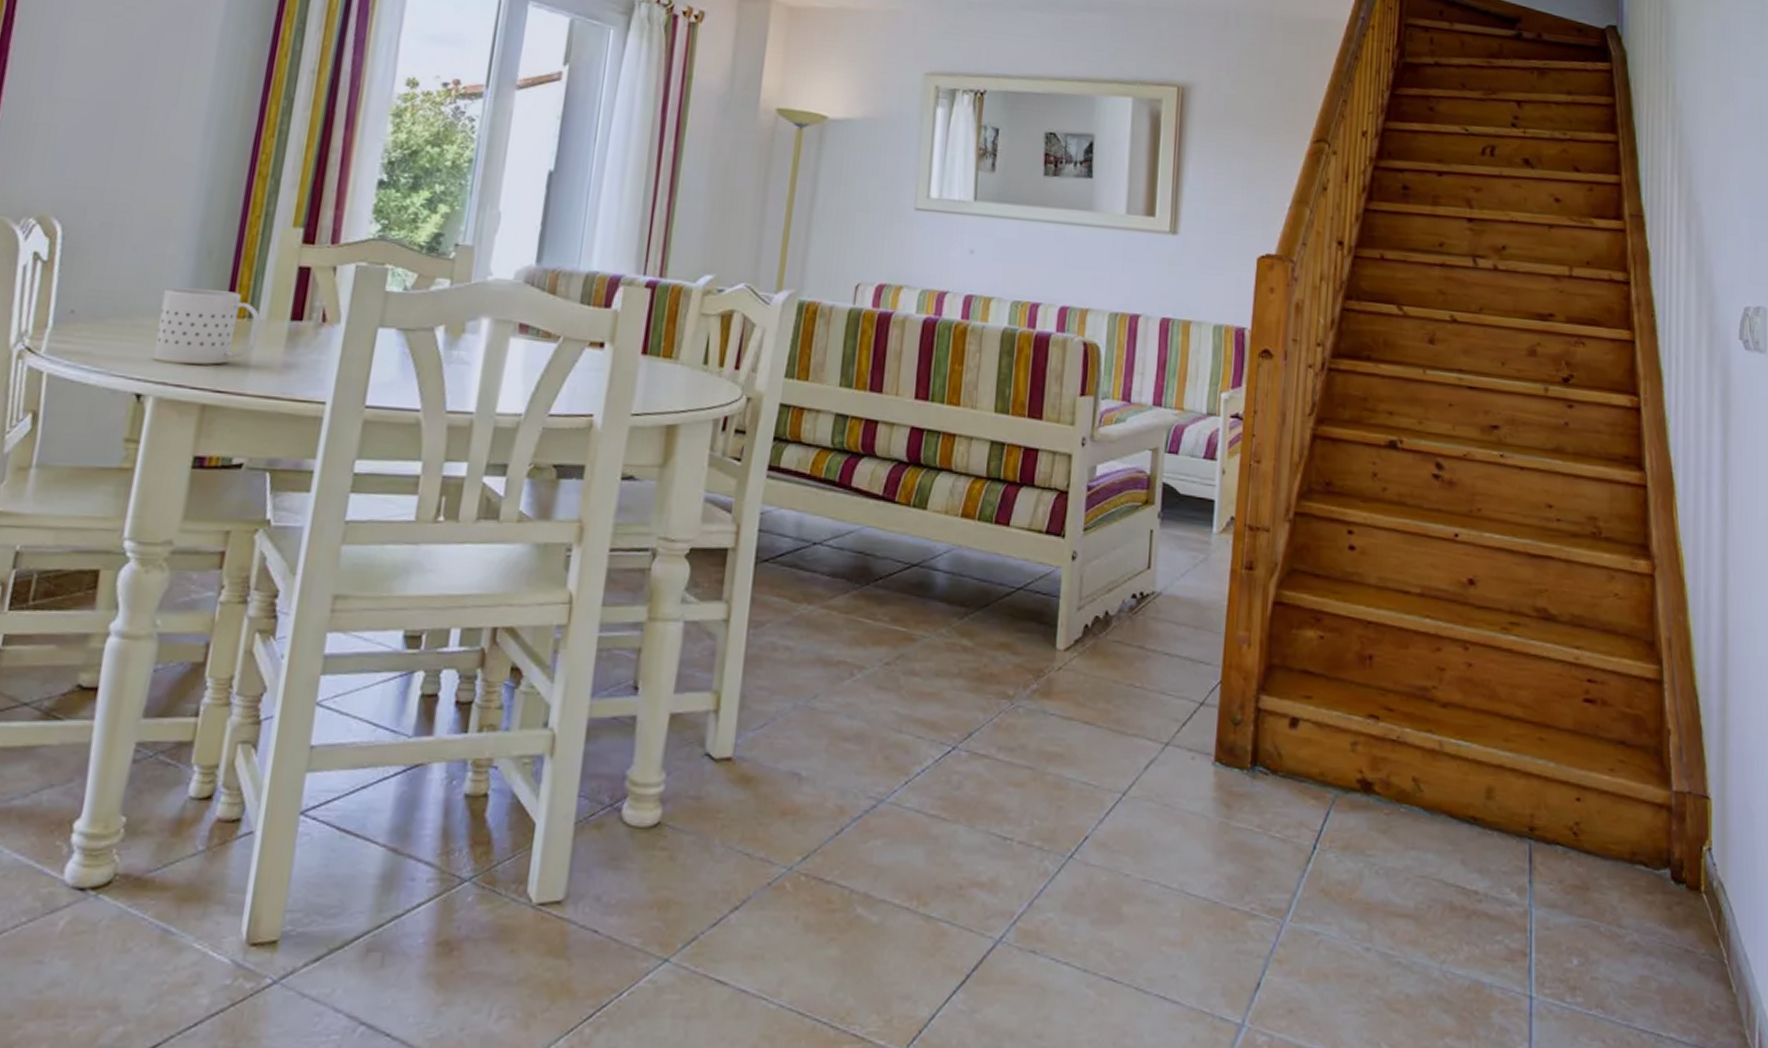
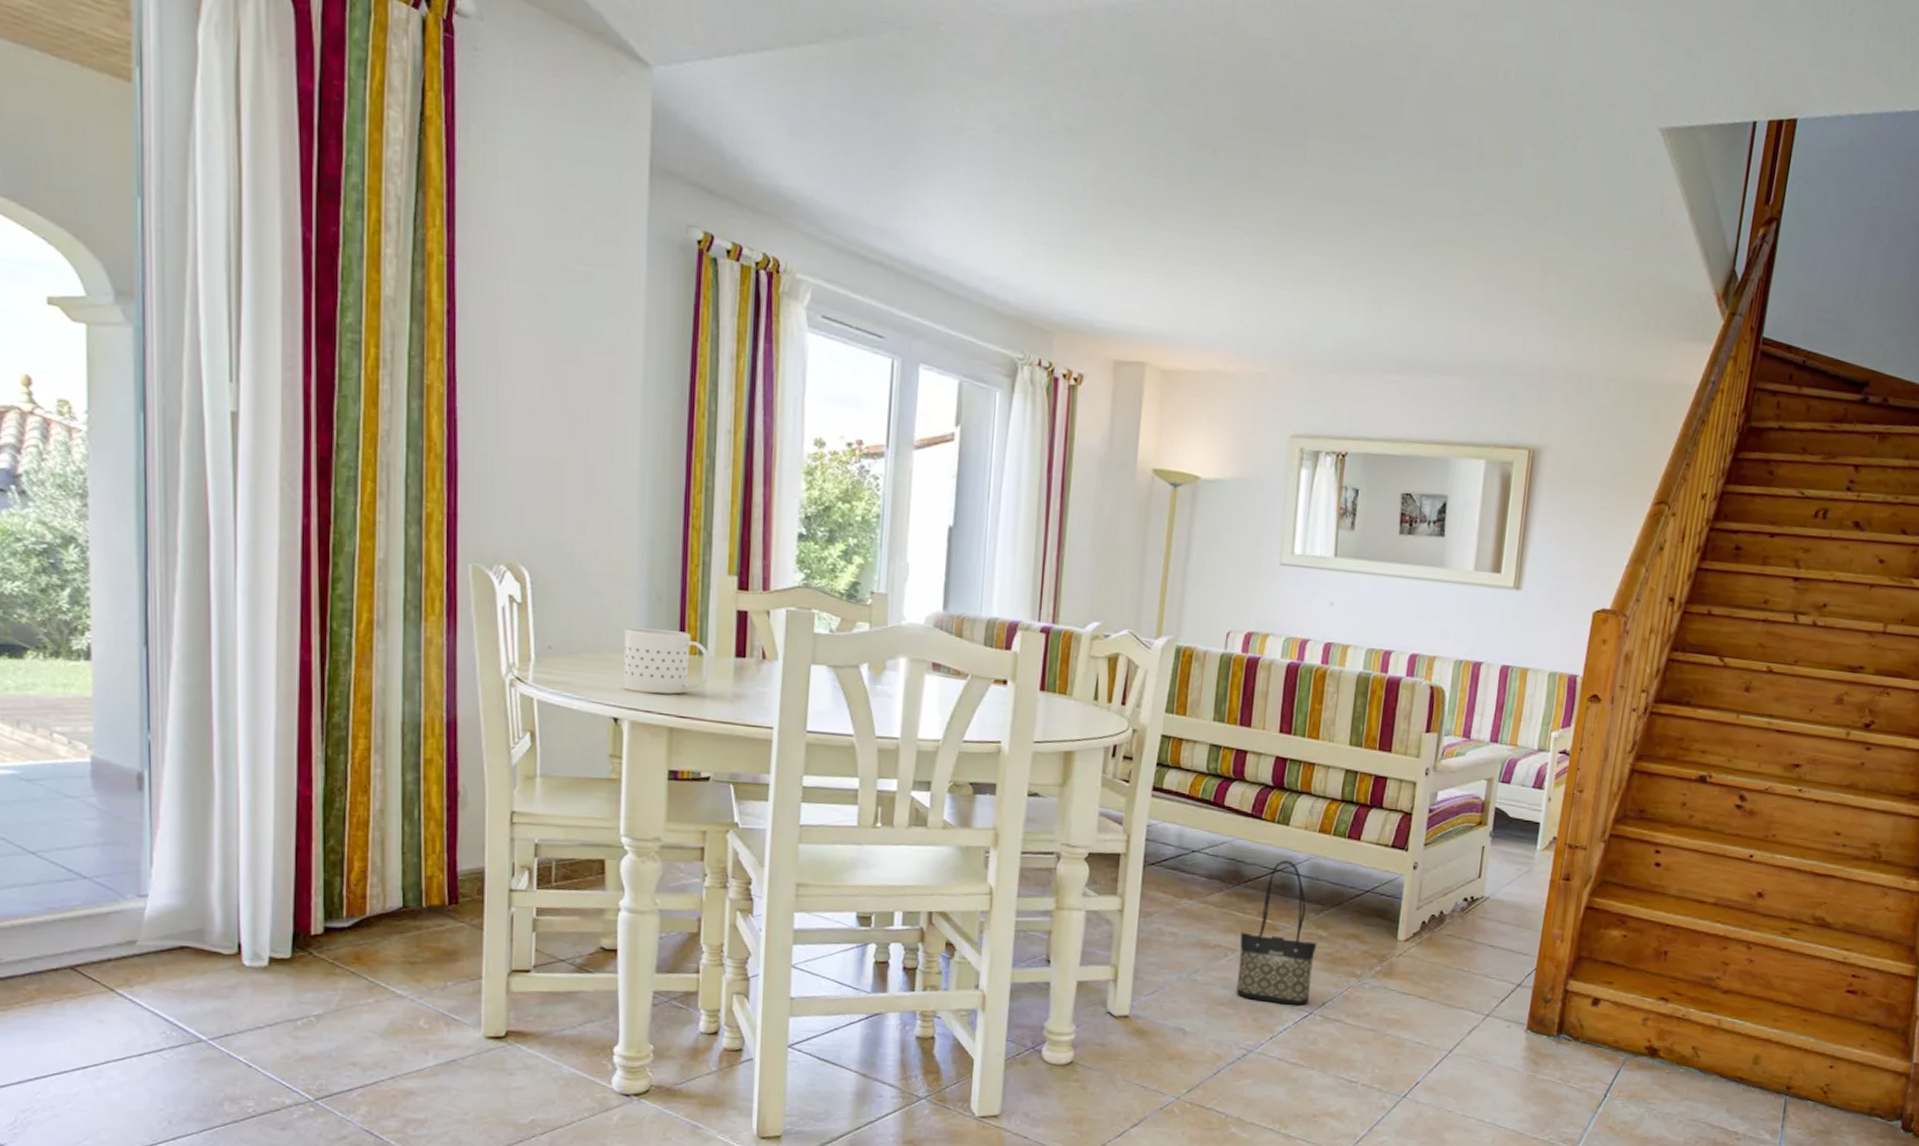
tote bag: none [863,552,961,738] -> present [1236,860,1317,1005]

